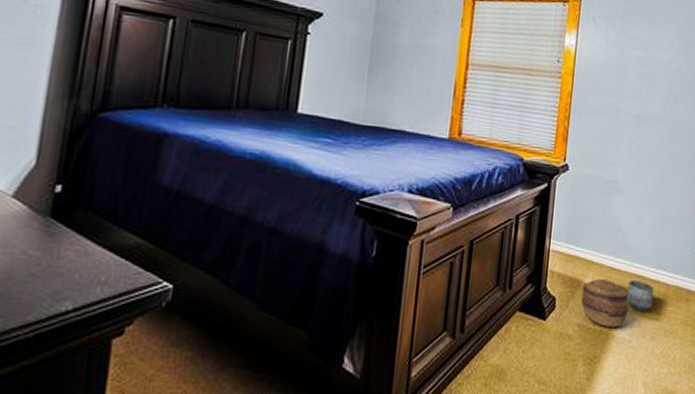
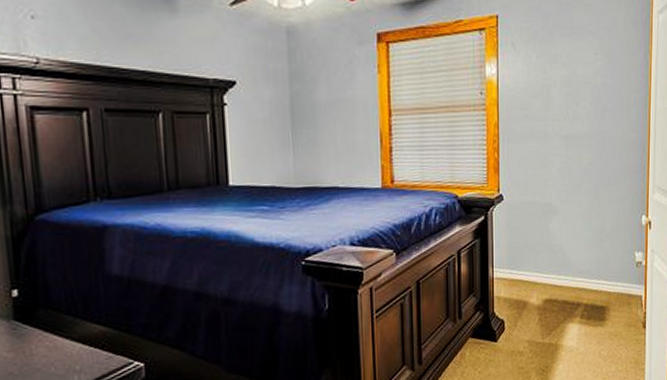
basket: present [581,279,629,327] -> none [529,296,573,340]
planter: present [626,281,654,313] -> none [571,293,596,322]

